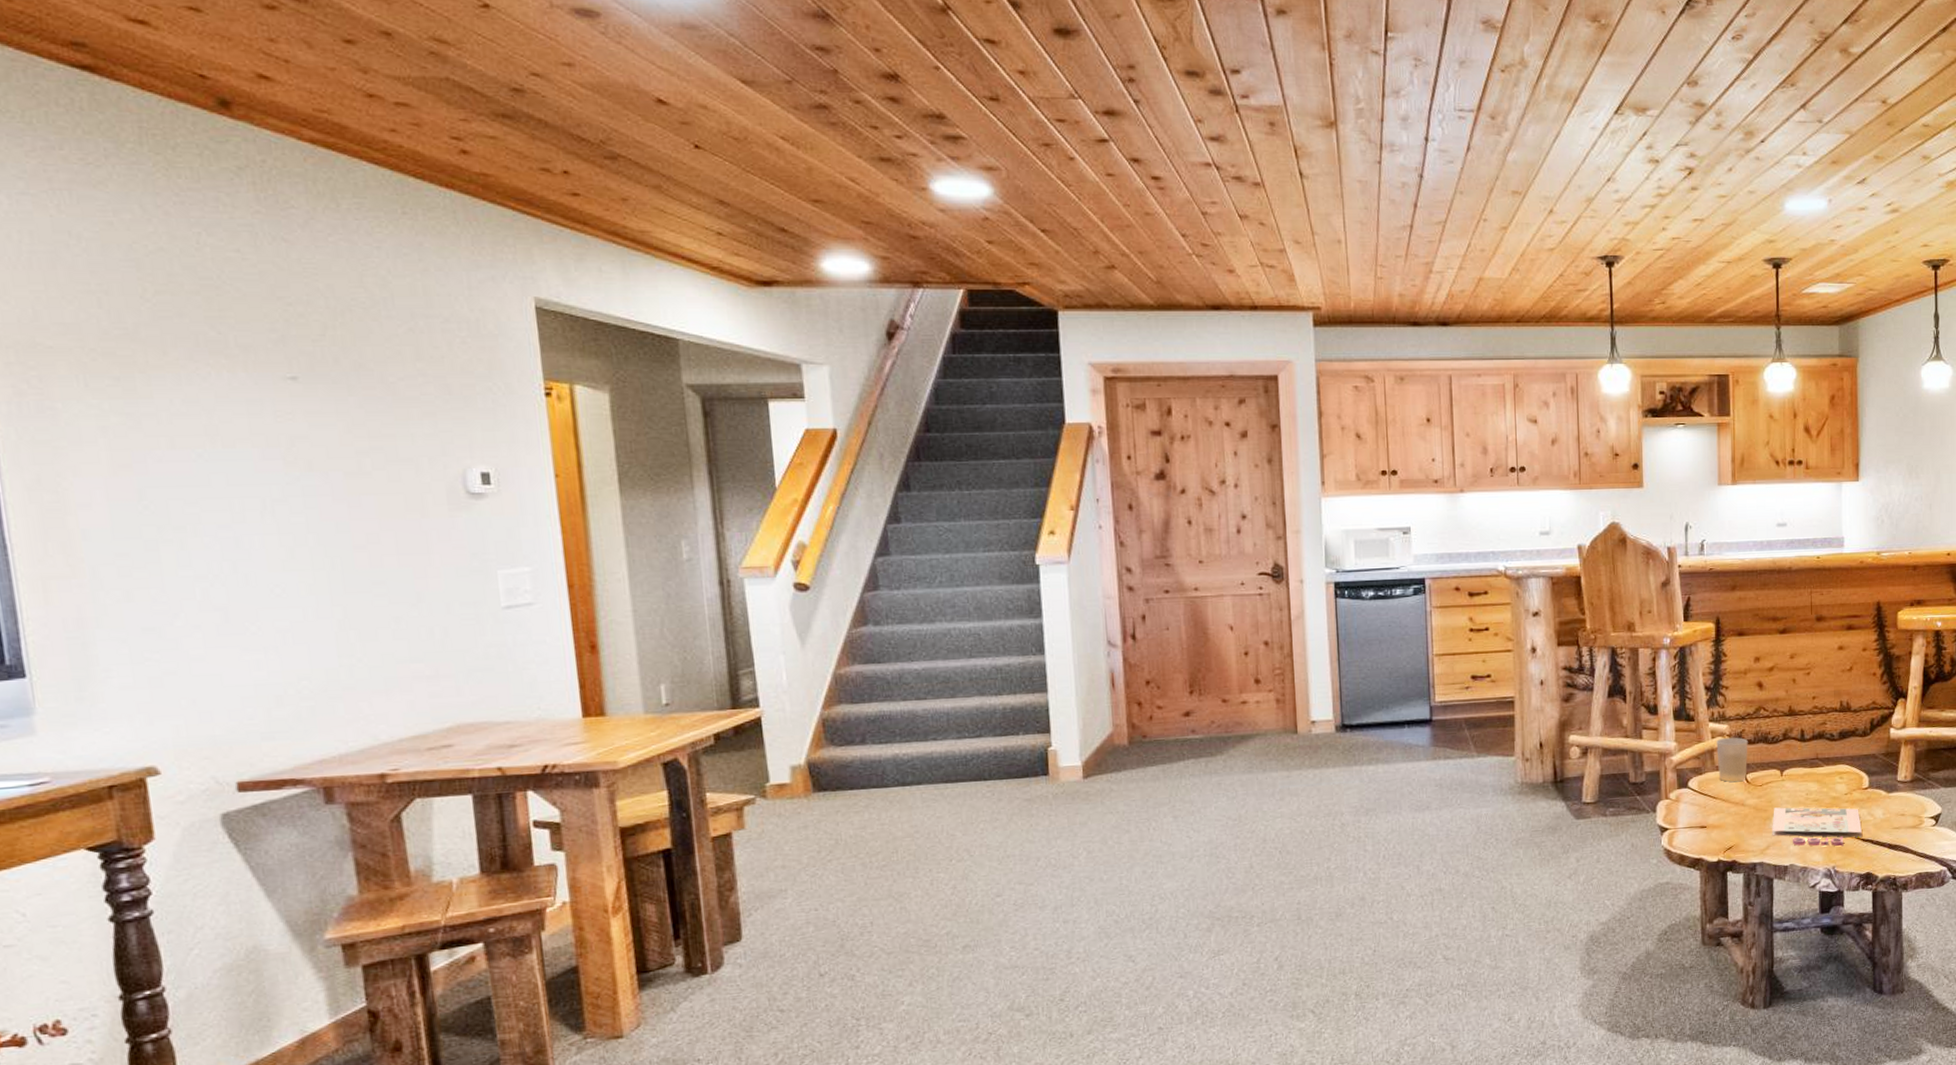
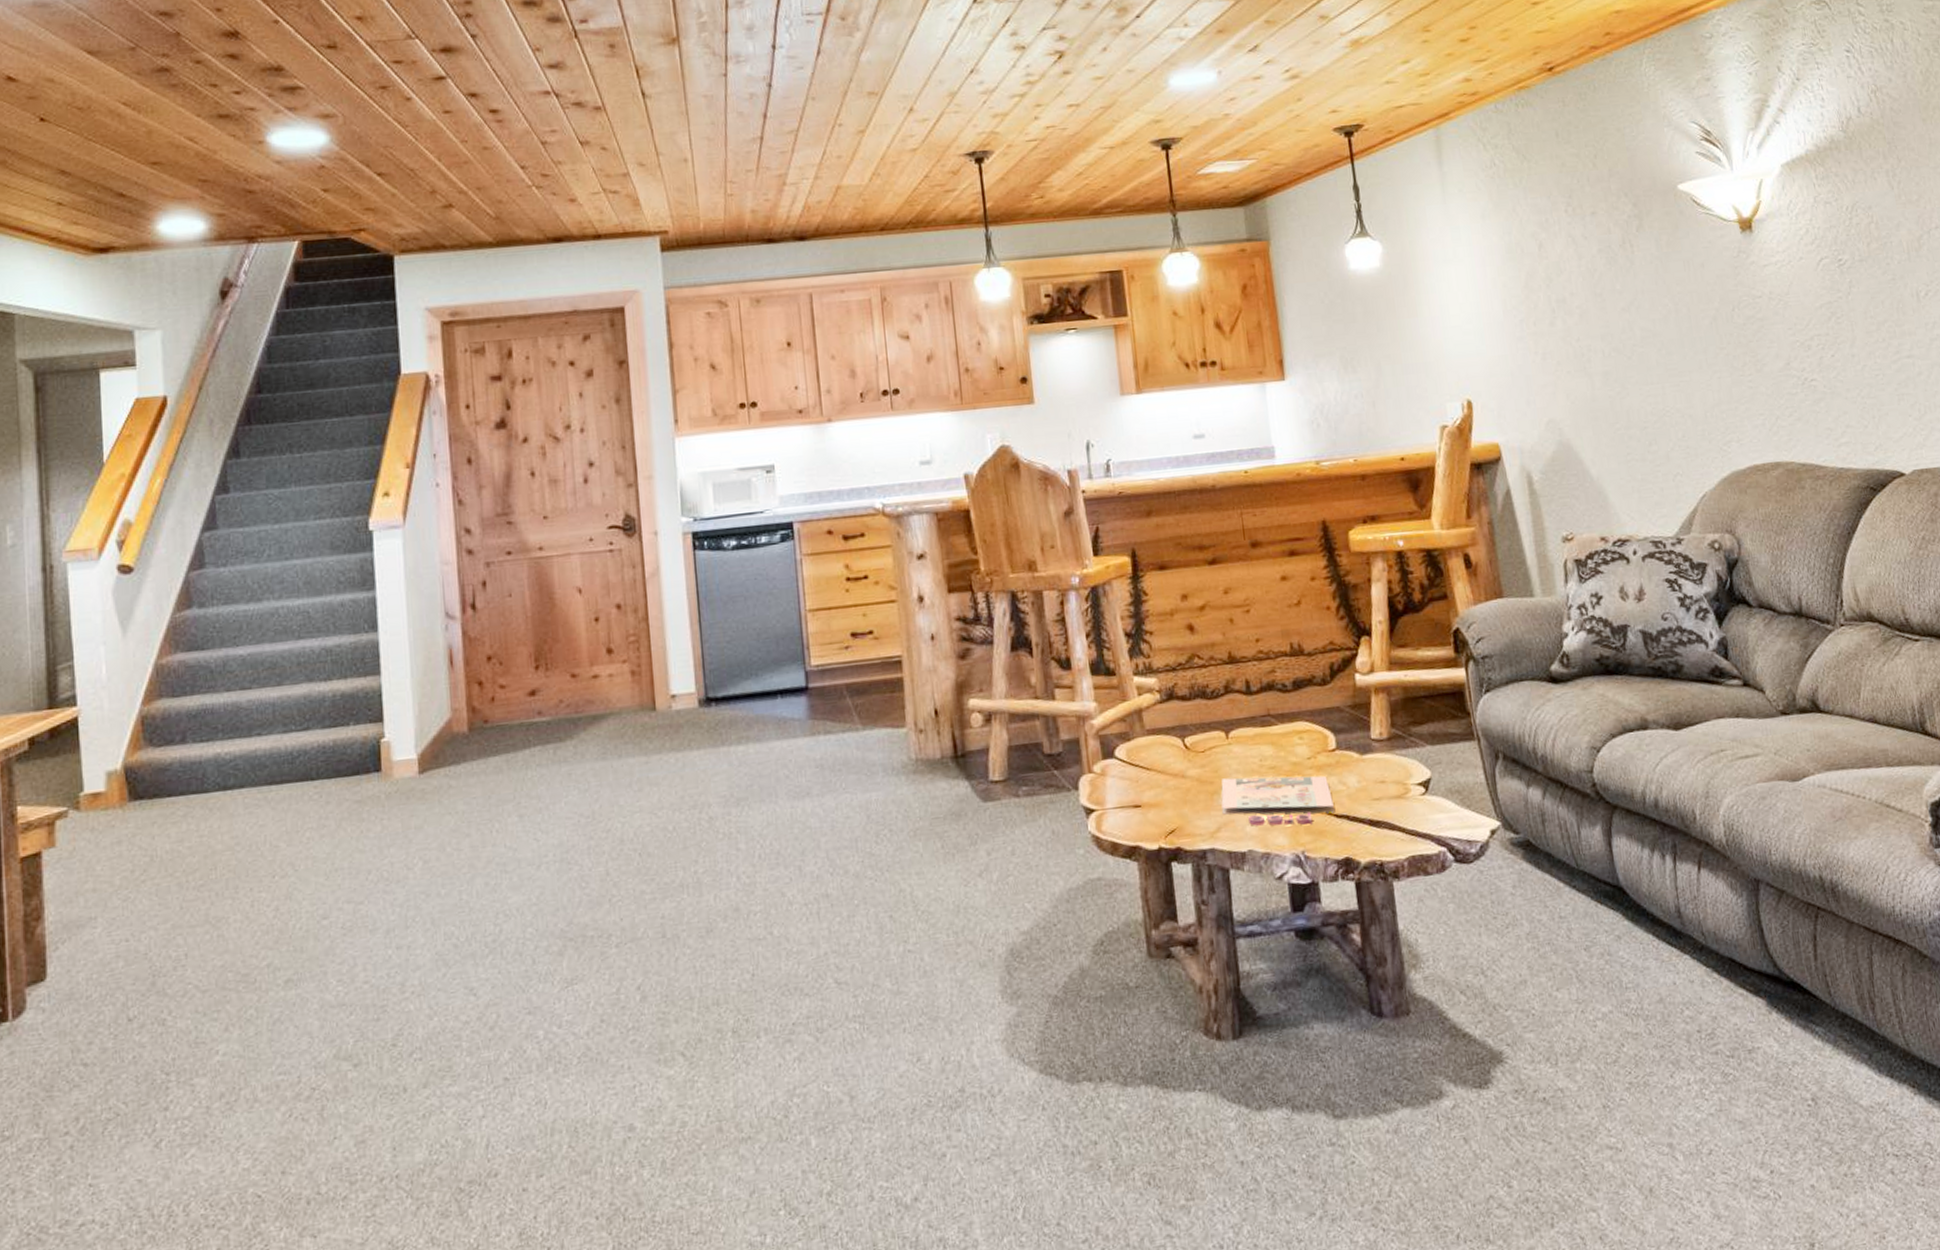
candle holder: present [1716,737,1748,782] -> none [1144,693,1185,749]

